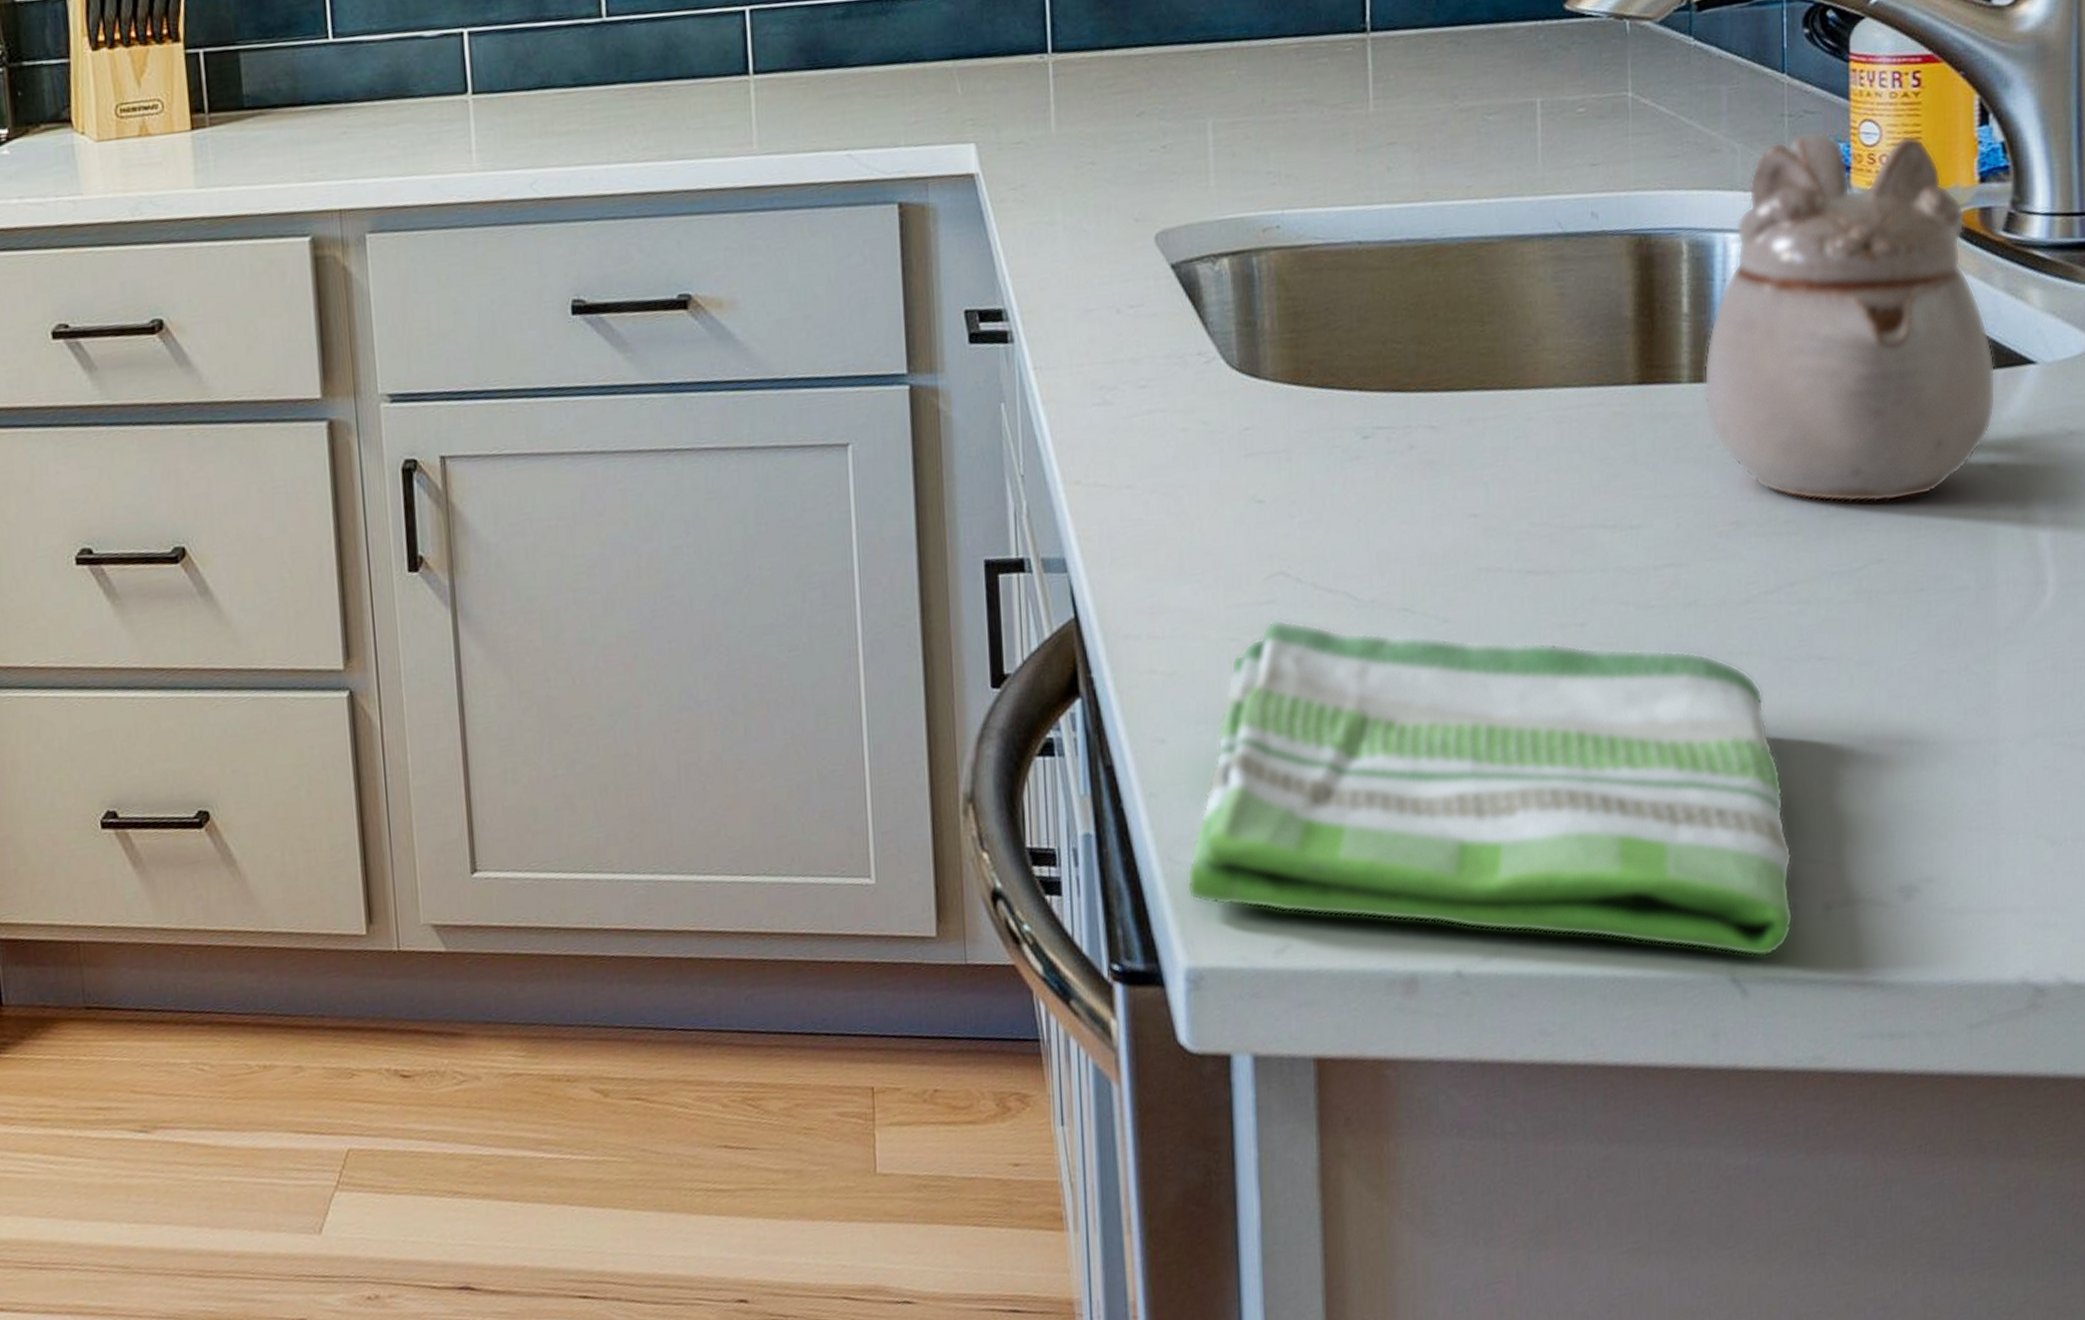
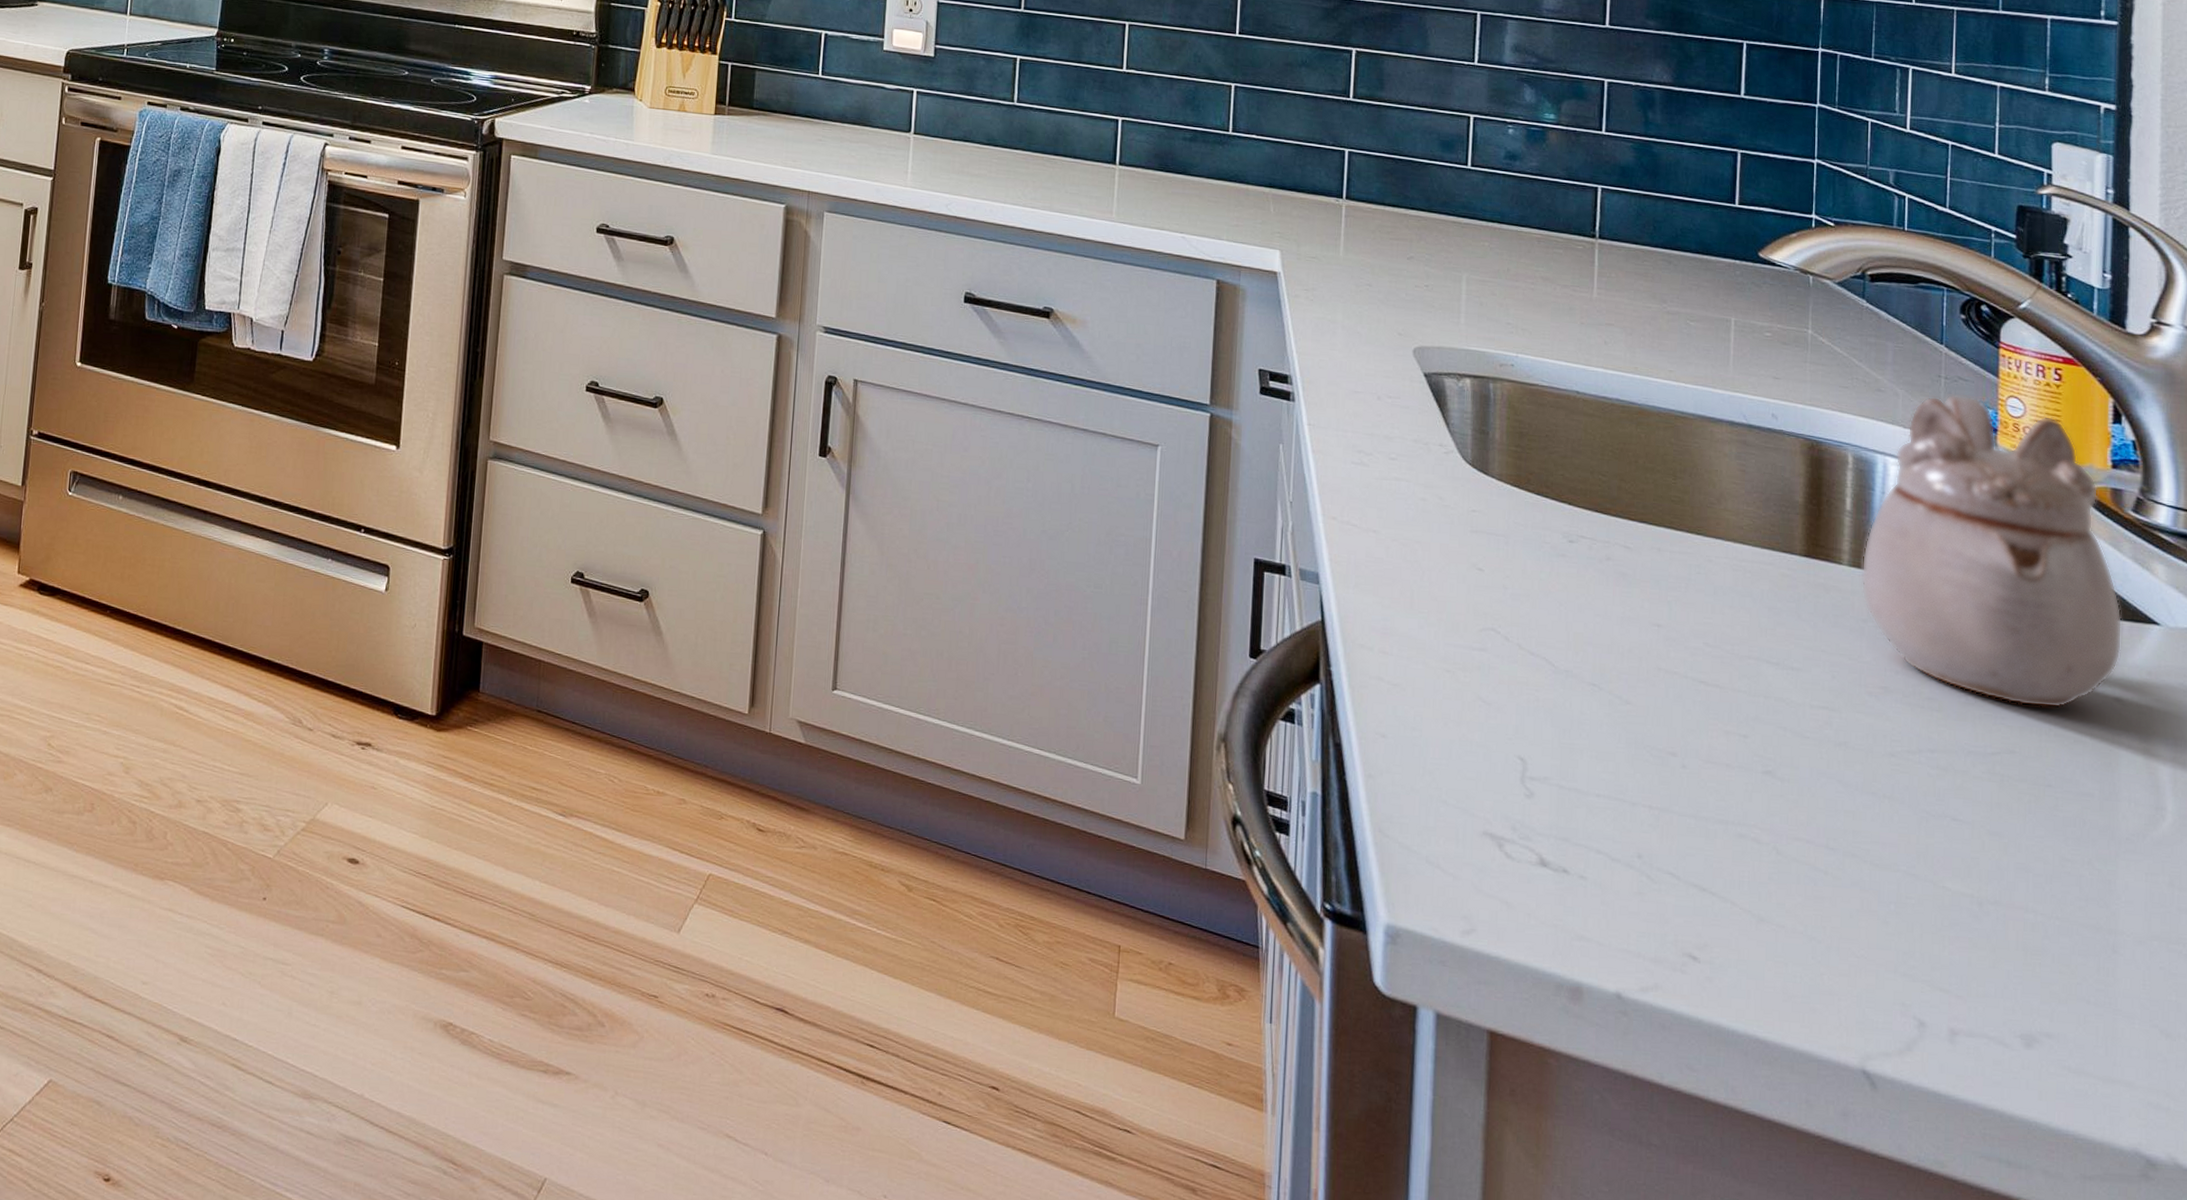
dish towel: present [1186,618,1794,958] -> none [1392,663,1923,1060]

